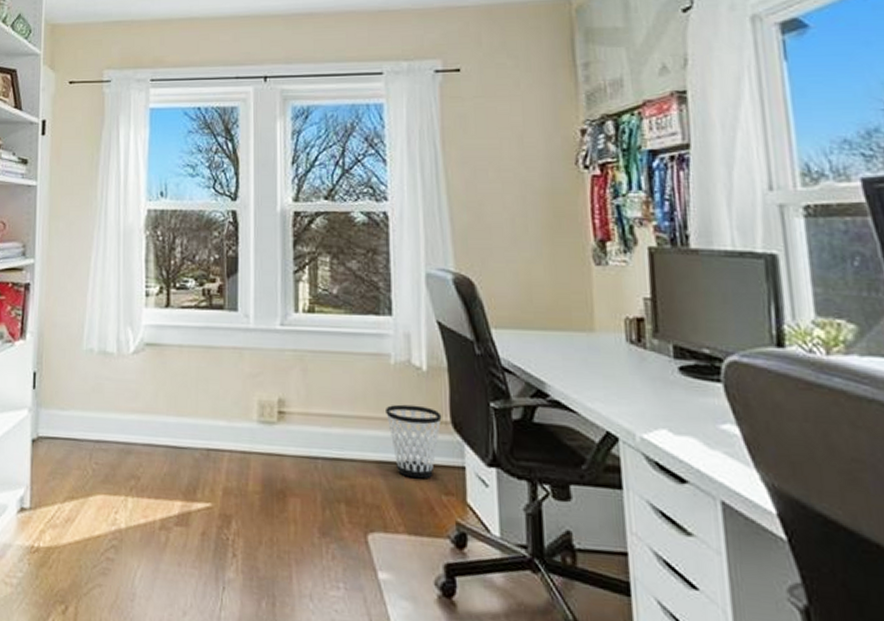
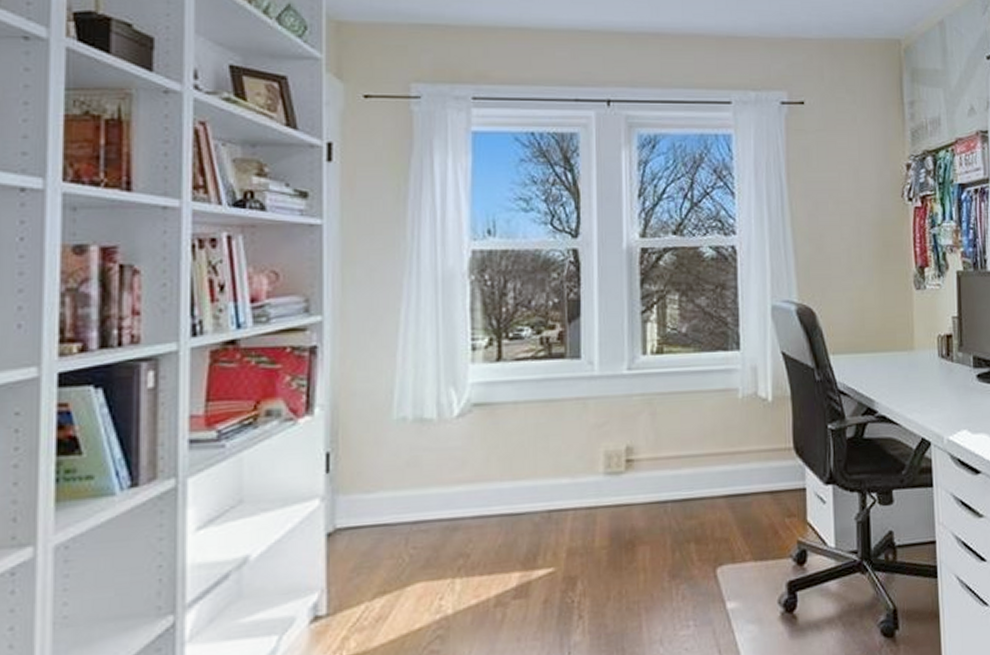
wastebasket: present [386,404,442,479] -> none [734,435,786,507]

